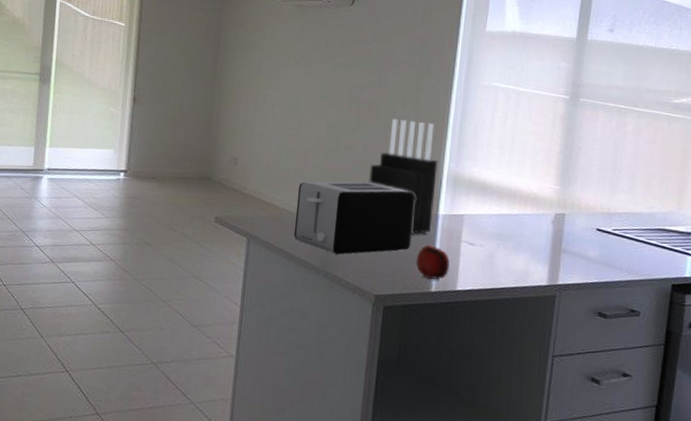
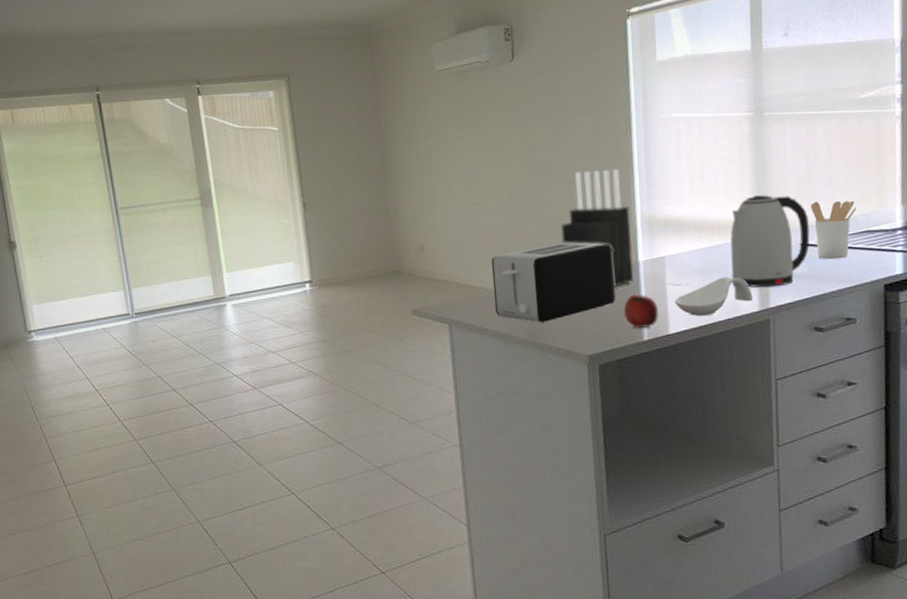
spoon rest: none [467,245,543,280] -> present [675,277,754,317]
kettle: none [525,174,608,266] -> present [730,195,810,288]
utensil holder: none [610,190,656,251] -> present [810,200,857,260]

